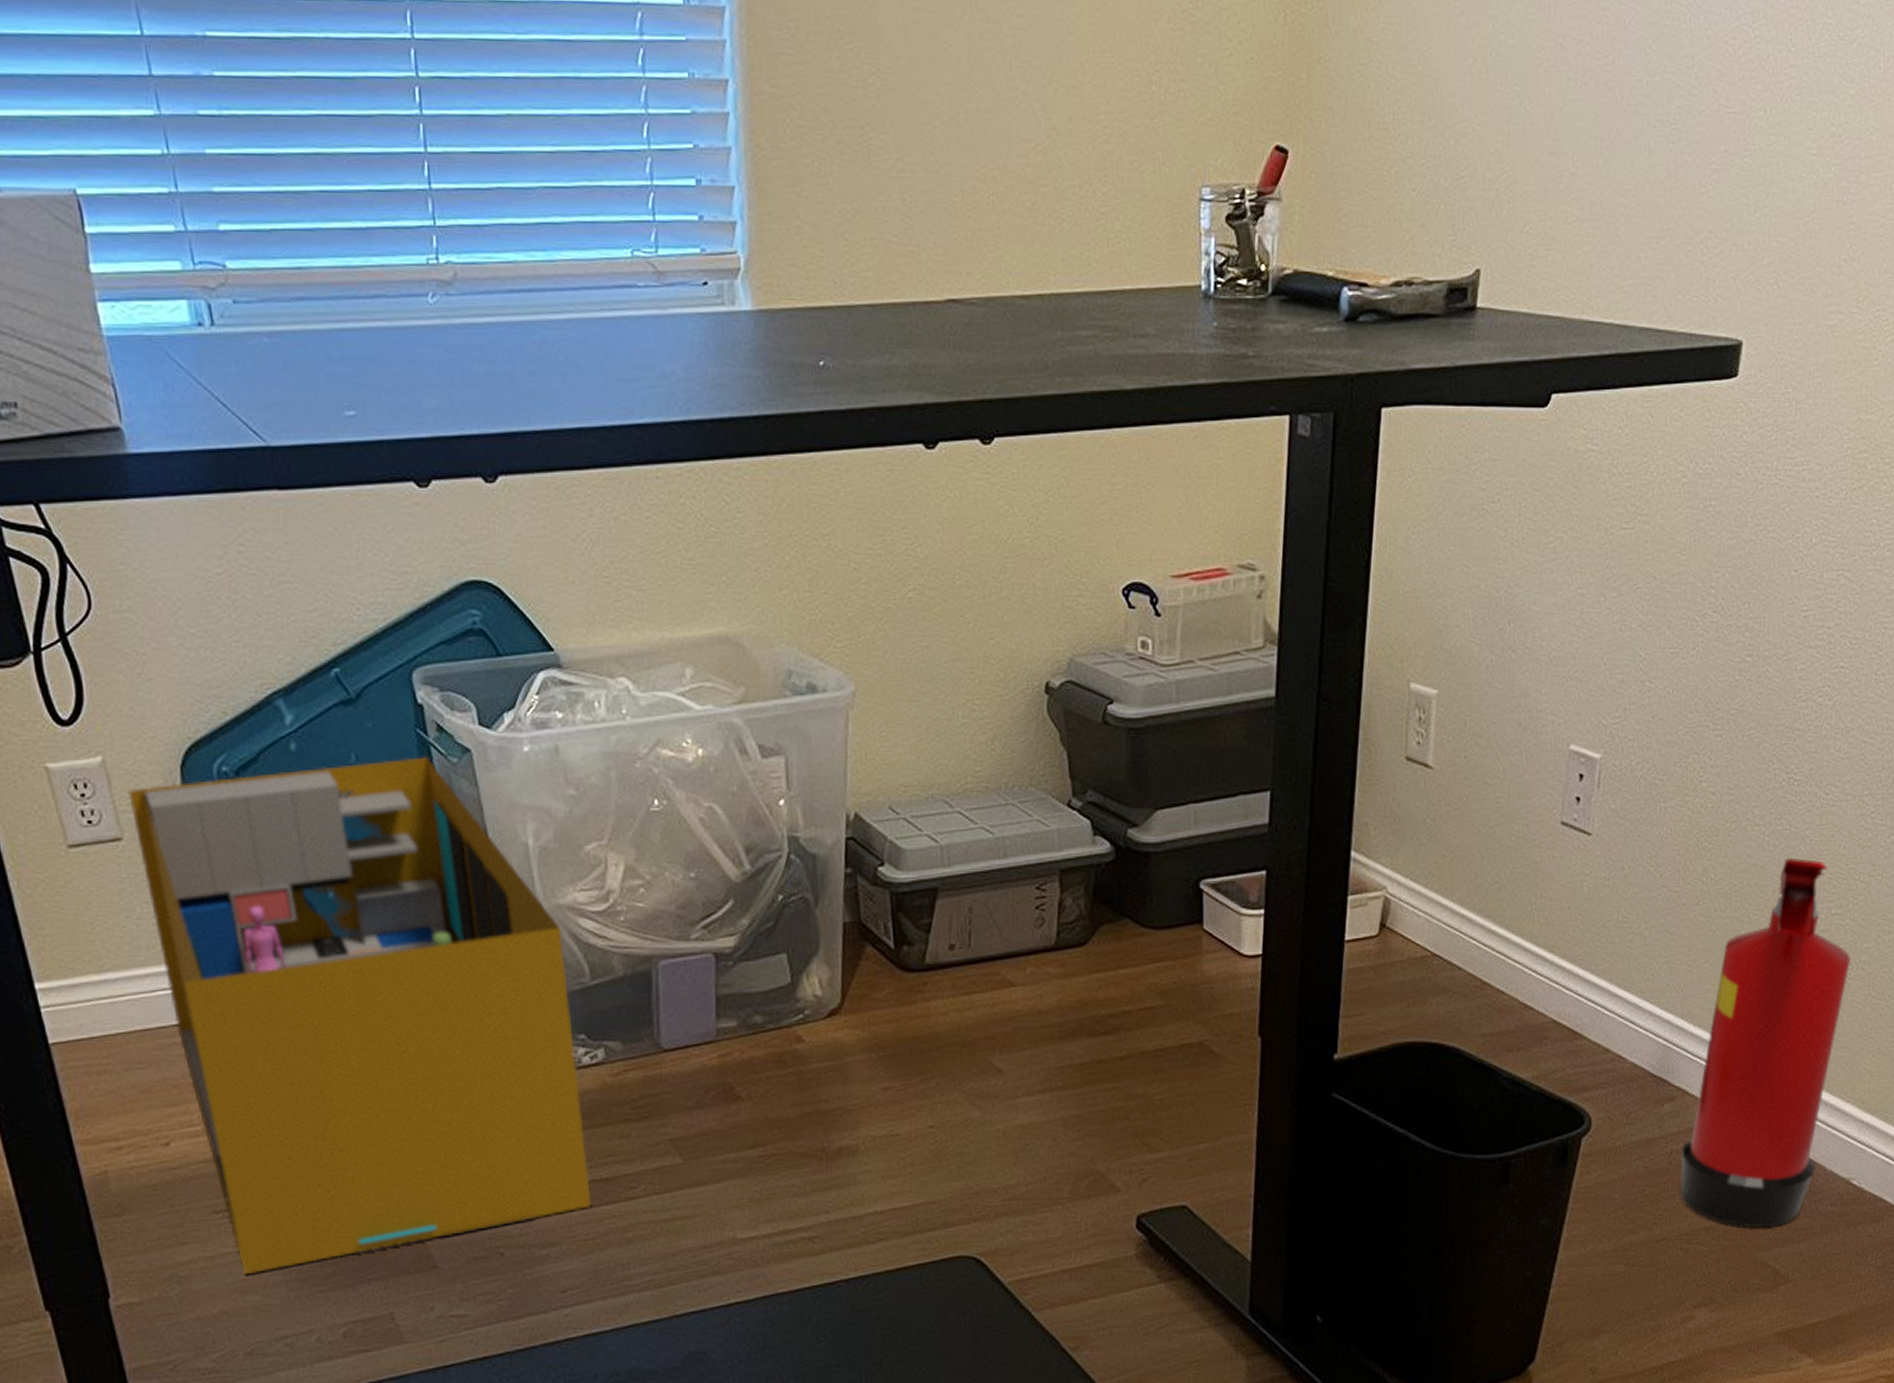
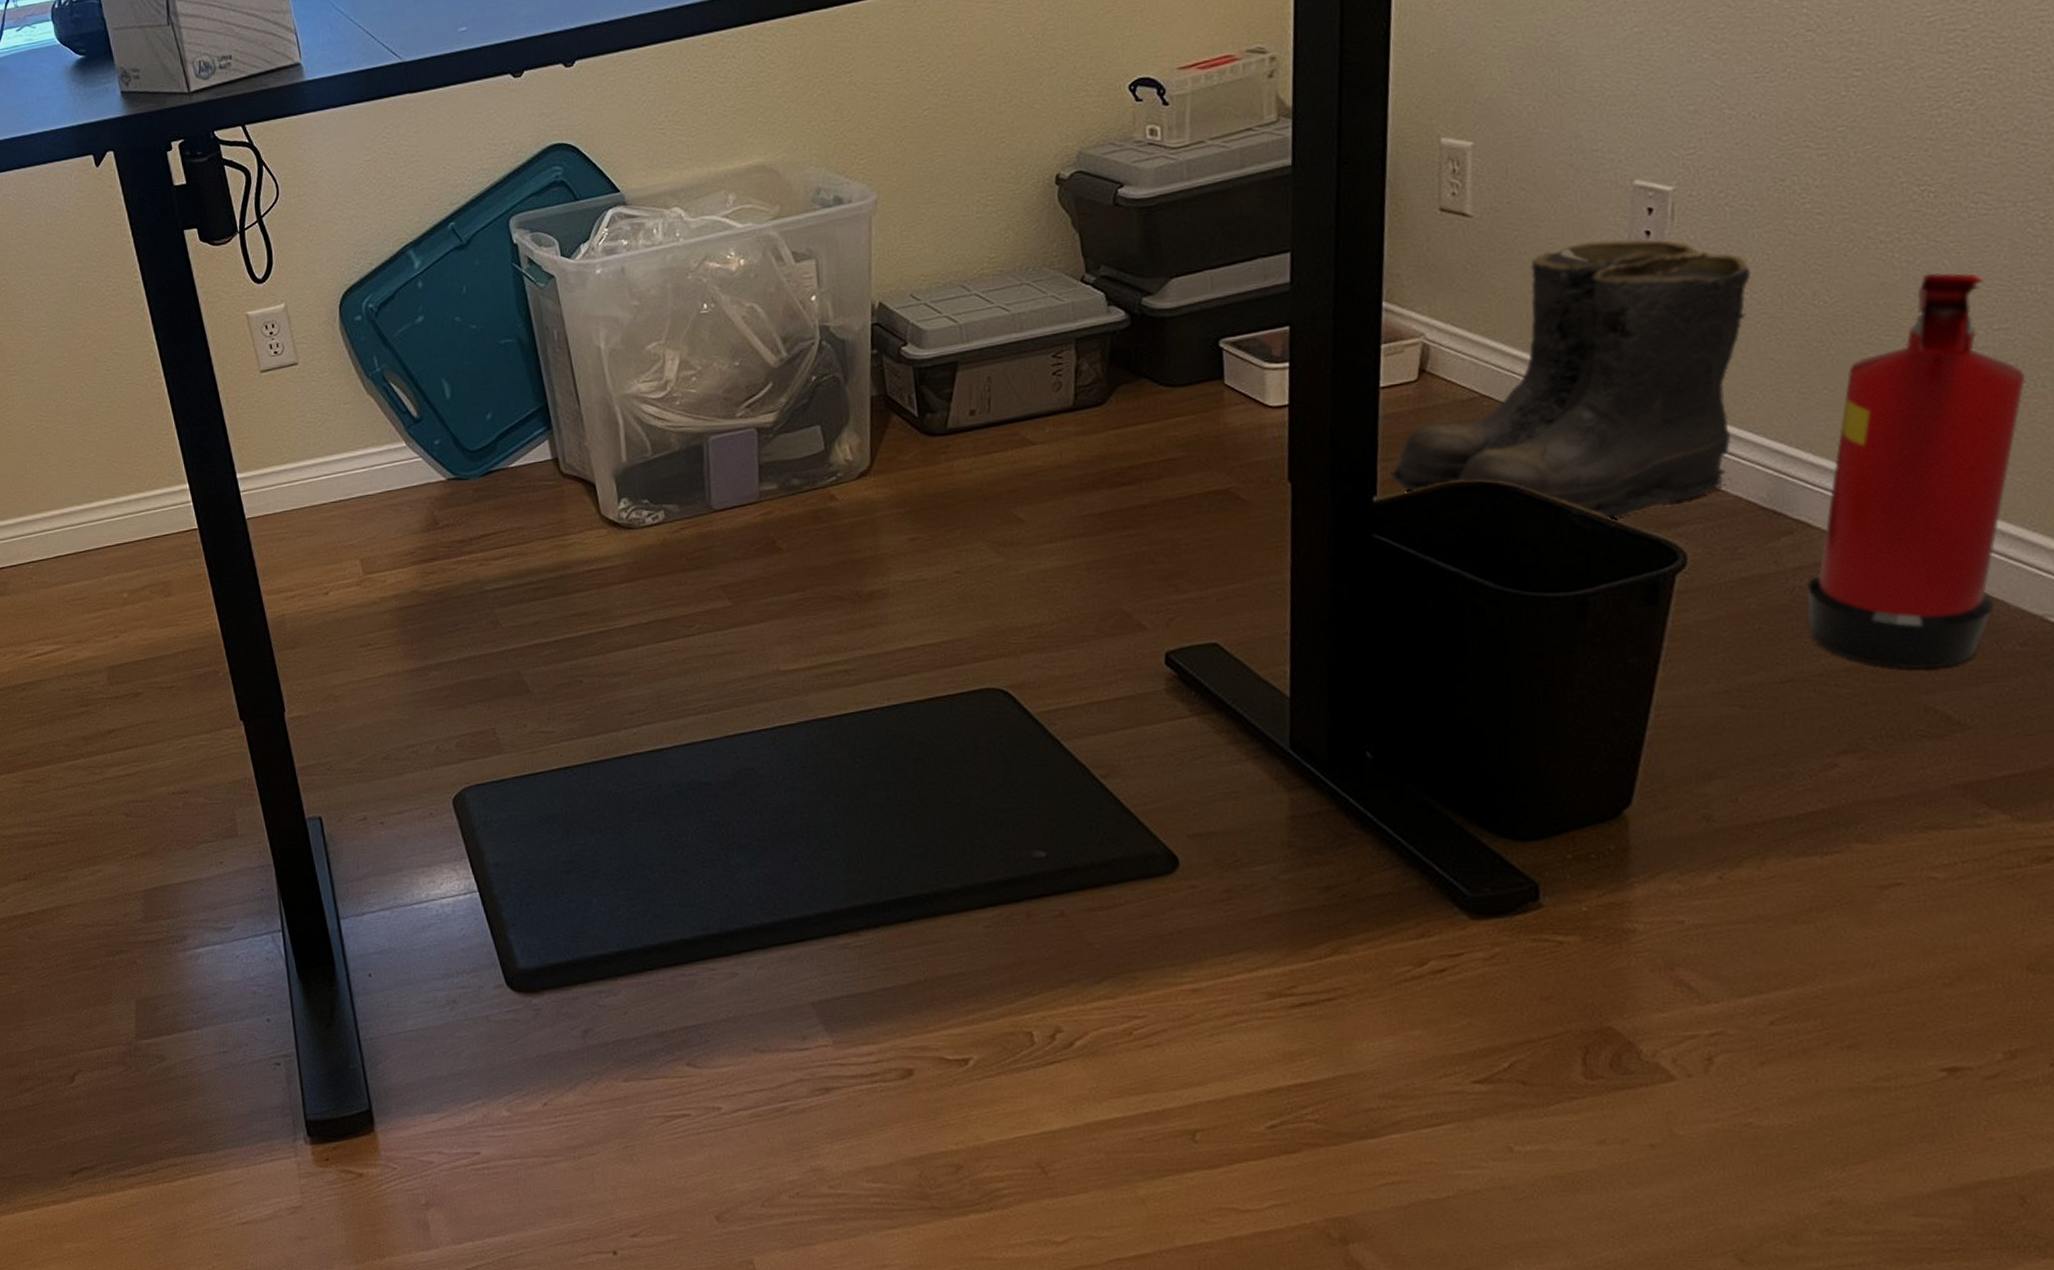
storage bin: present [128,755,594,1275] -> none [302,283,656,696]
boots: none [1348,802,1657,1082] -> present [1388,238,1751,518]

